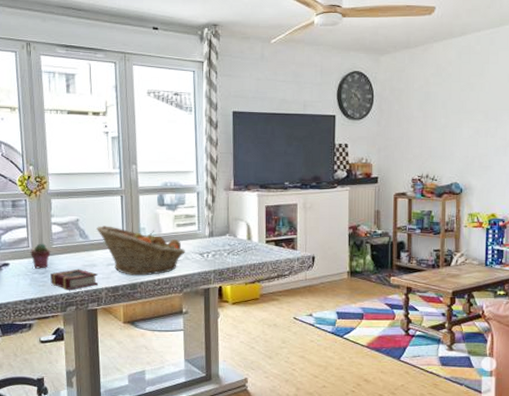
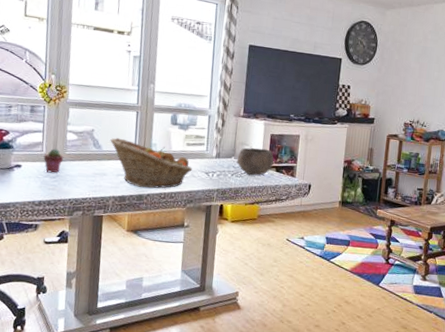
book: present [50,269,98,290] -> none [60,176,107,196]
bowl: none [231,222,271,251] -> present [236,147,274,175]

